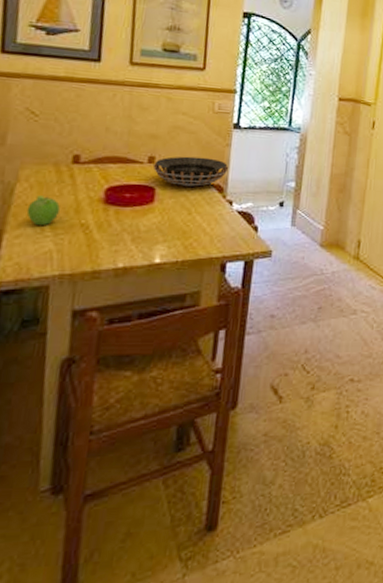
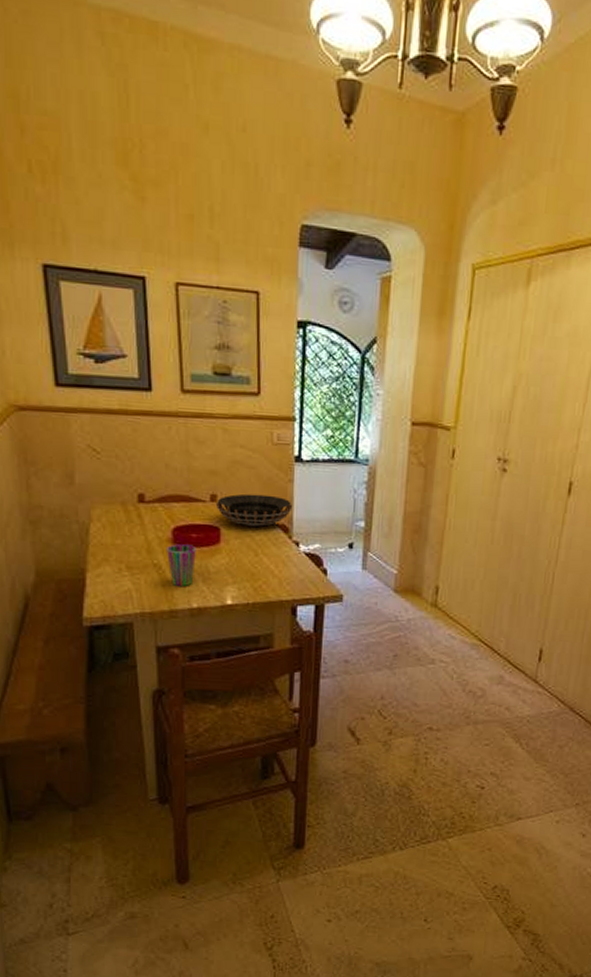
fruit: present [26,196,60,225] -> none [103,535,132,565]
cup: none [96,203,128,247] -> present [166,544,196,587]

